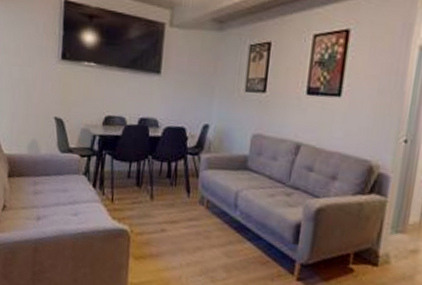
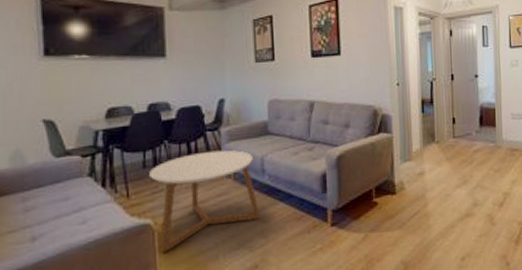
coffee table: none [132,173,228,259] -> present [149,150,260,252]

